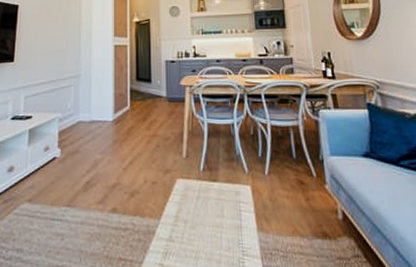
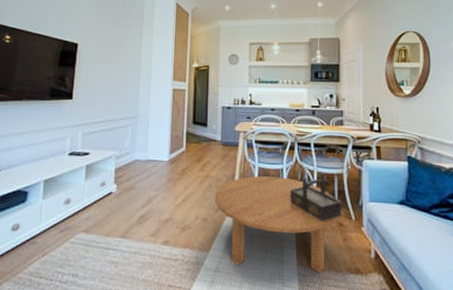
coffee table: none [163,132,299,240] -> present [214,176,339,274]
decorative box: none [242,126,301,180] -> present [289,173,342,221]

